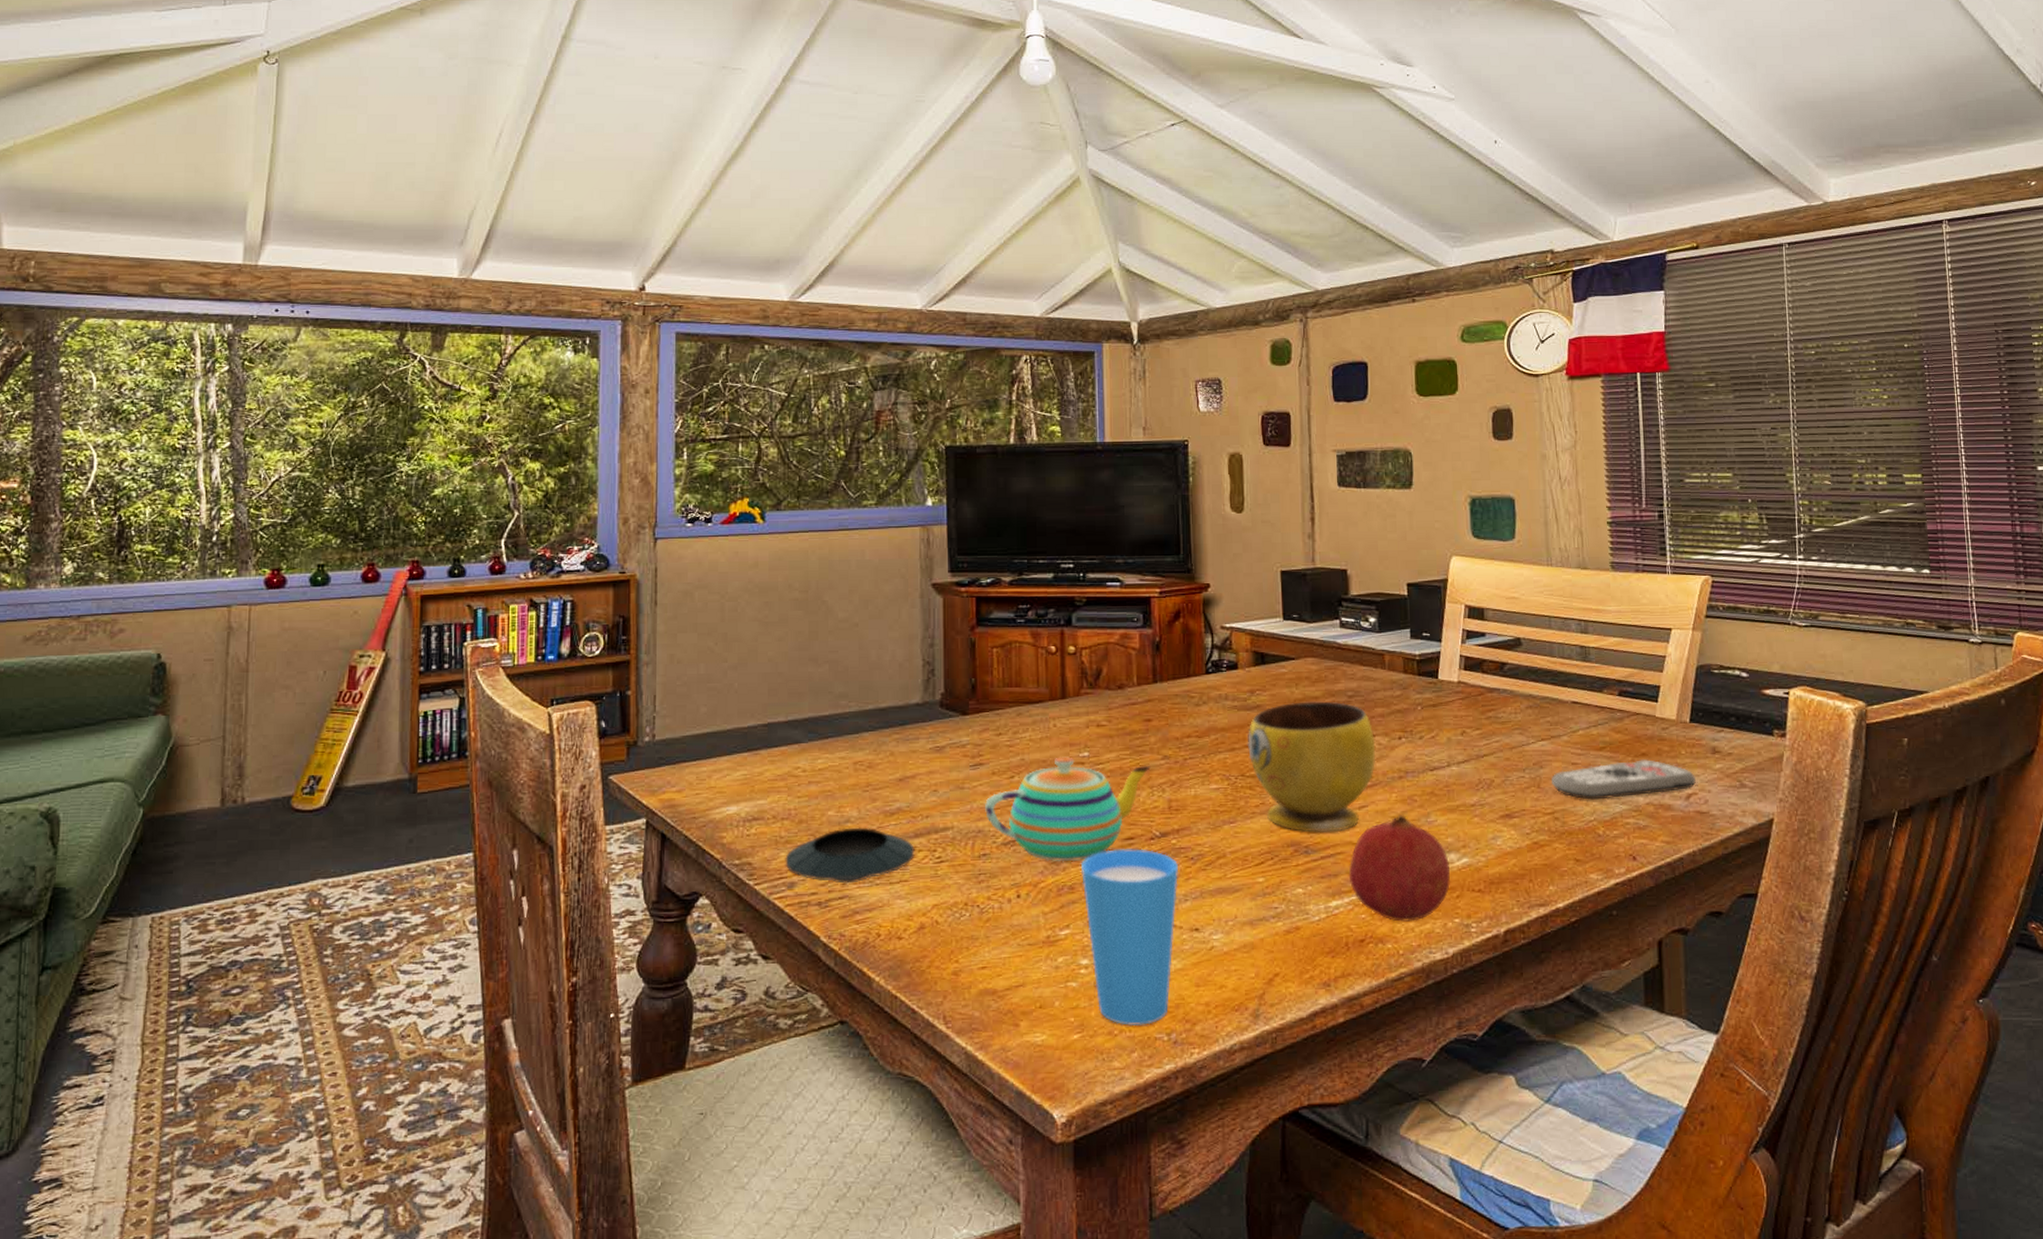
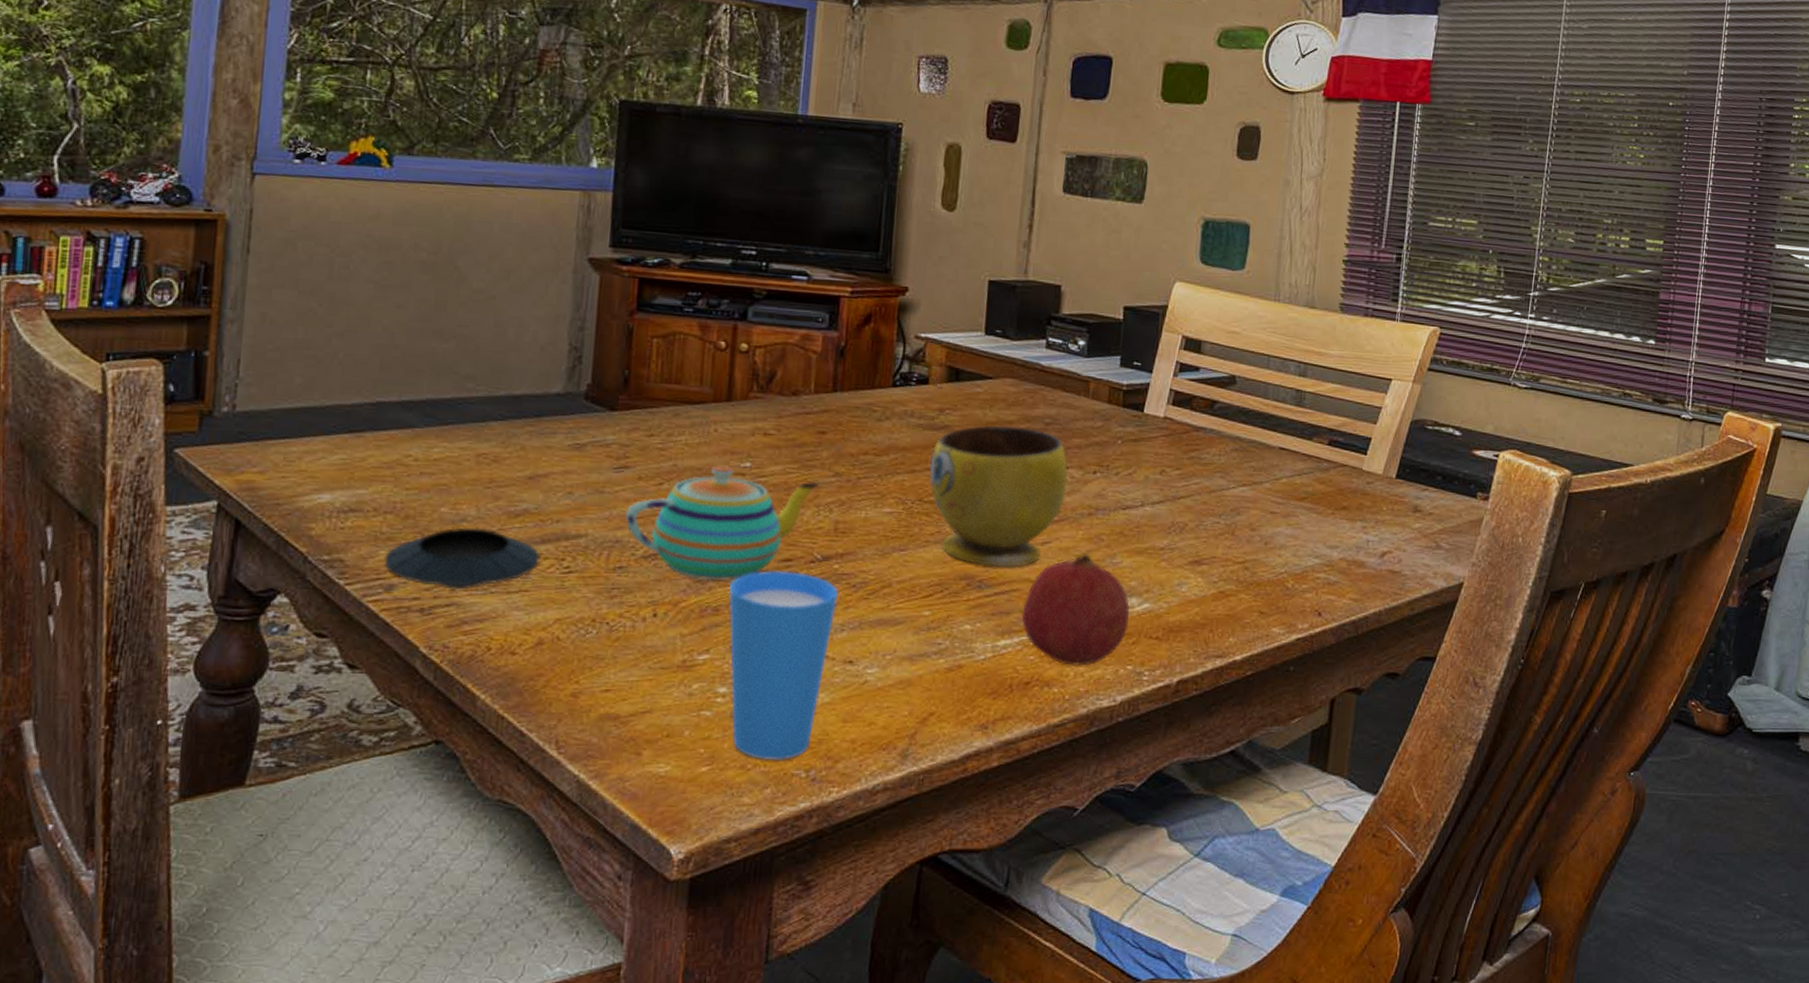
remote control: present [1551,759,1696,800] -> none [1247,513,1393,552]

